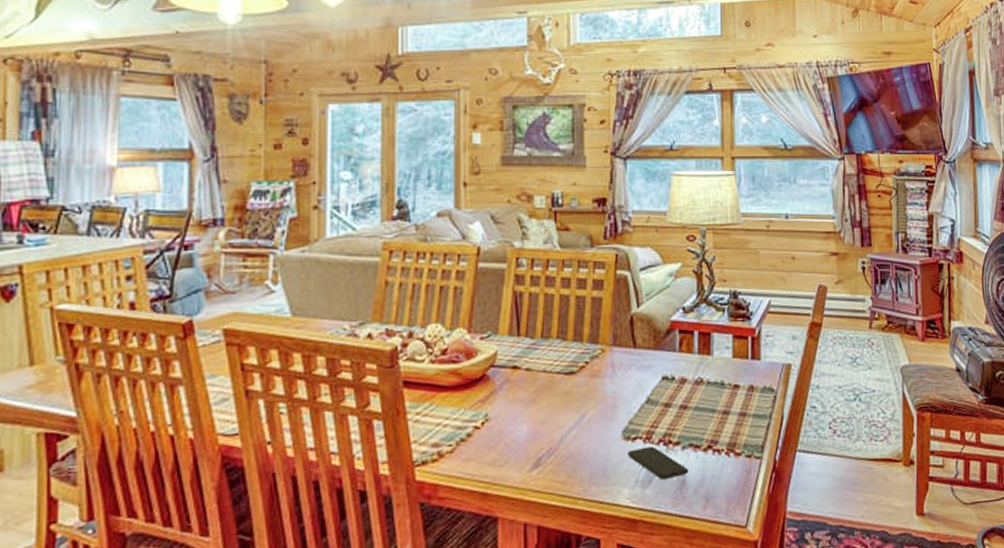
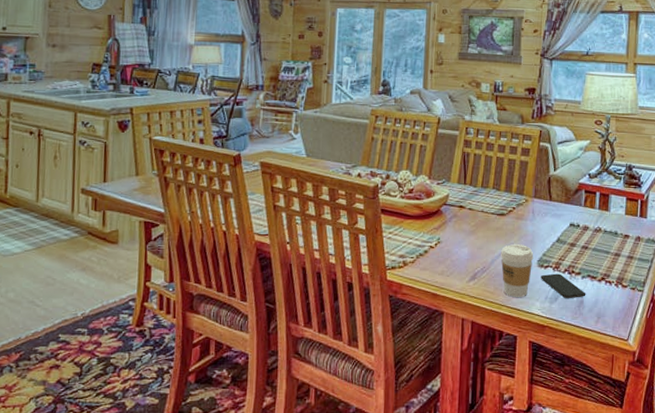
coffee cup: none [572,411,617,486] -> present [501,243,534,297]

